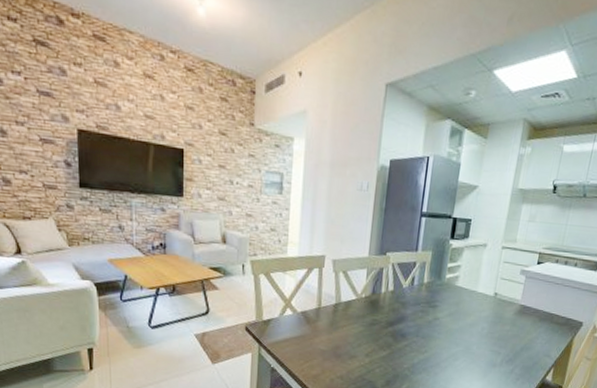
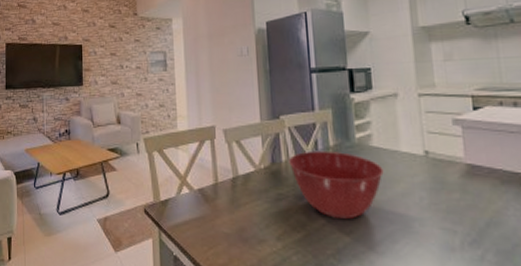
mixing bowl: none [387,286,461,342] -> present [289,150,384,219]

